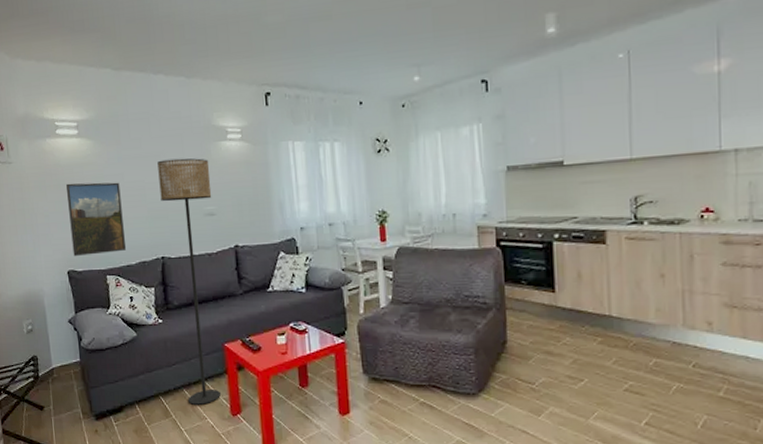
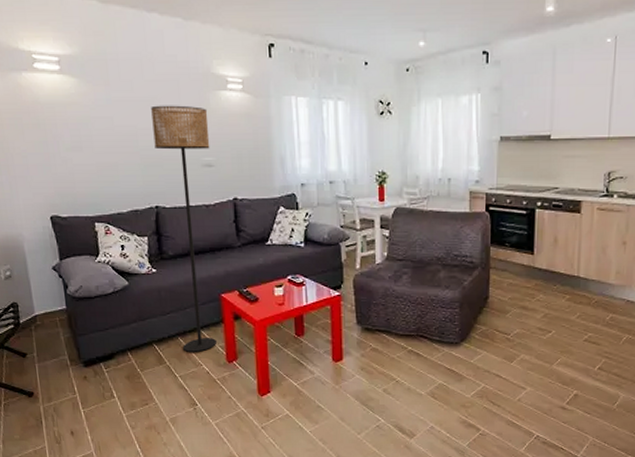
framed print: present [65,182,127,256] -> none [46,123,117,201]

